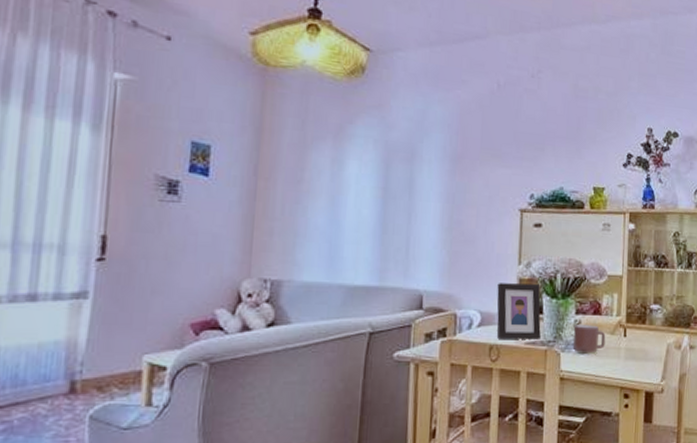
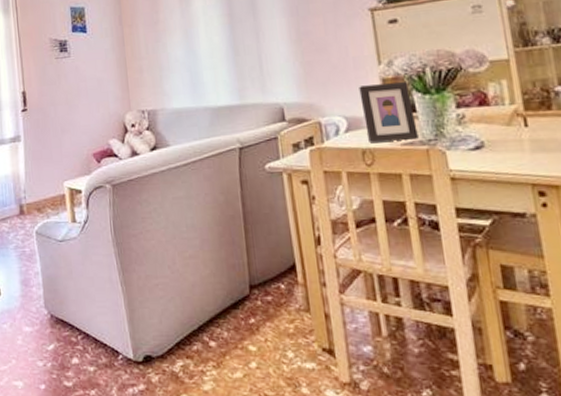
mug: present [572,325,606,354] -> none [456,117,502,151]

